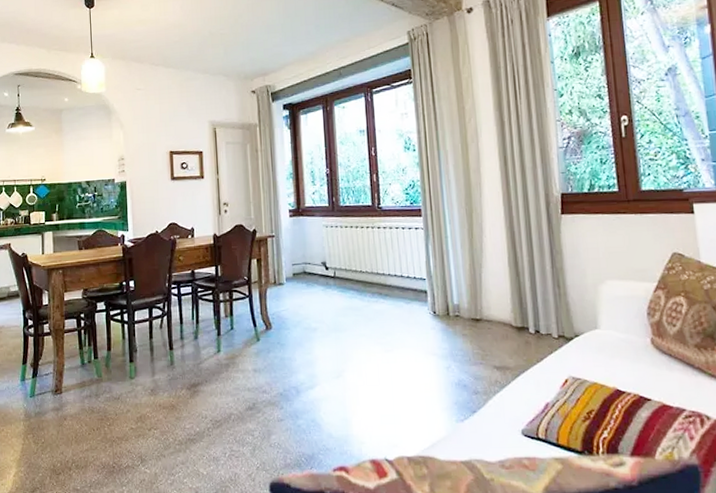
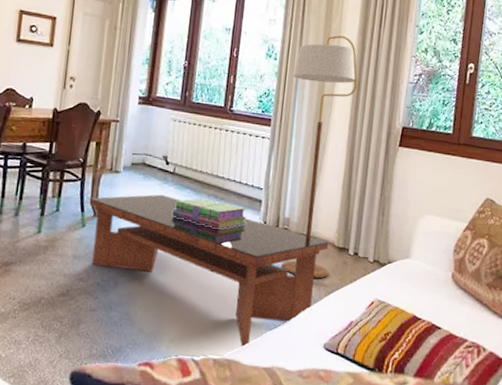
coffee table: none [259,299,506,443] -> present [89,194,329,348]
stack of books: none [339,297,415,326] -> present [172,198,247,229]
floor lamp: none [434,114,513,363] -> present [281,35,358,279]

